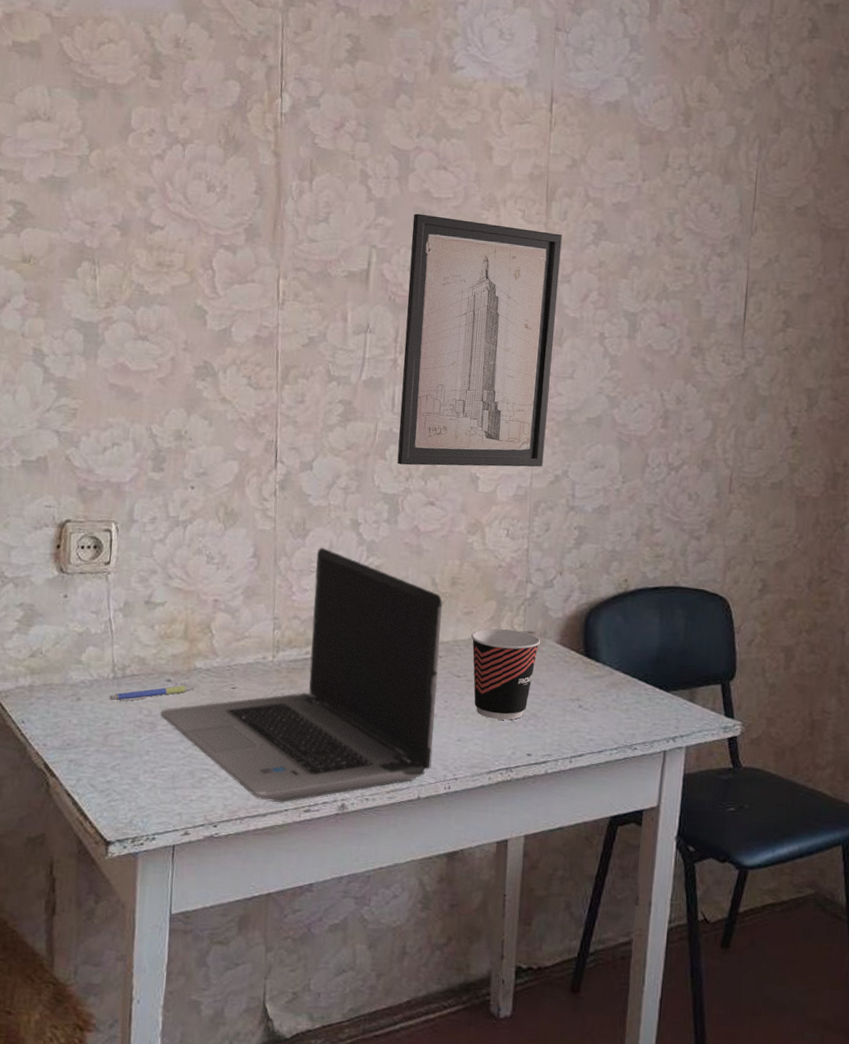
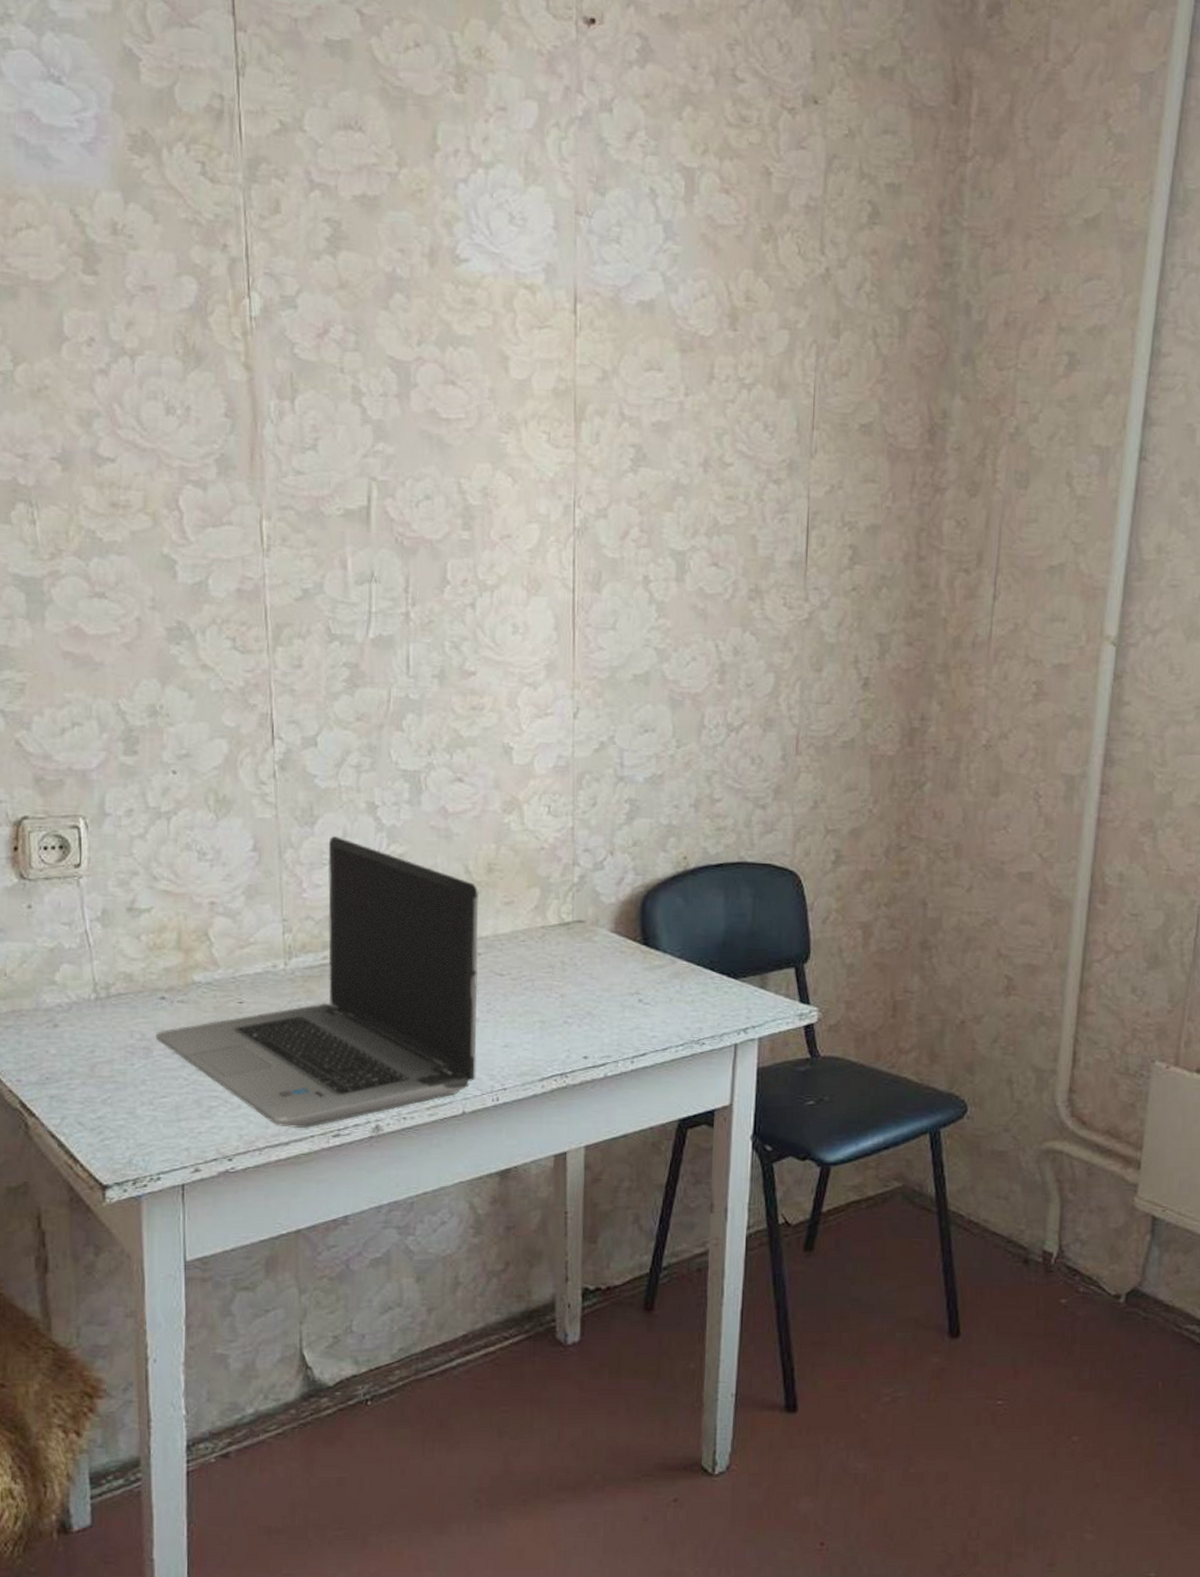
pen: present [109,685,196,702] -> none [92,1002,196,1026]
wall art: present [397,213,562,467] -> none [416,438,595,737]
cup: present [471,628,541,720] -> none [513,918,593,1021]

